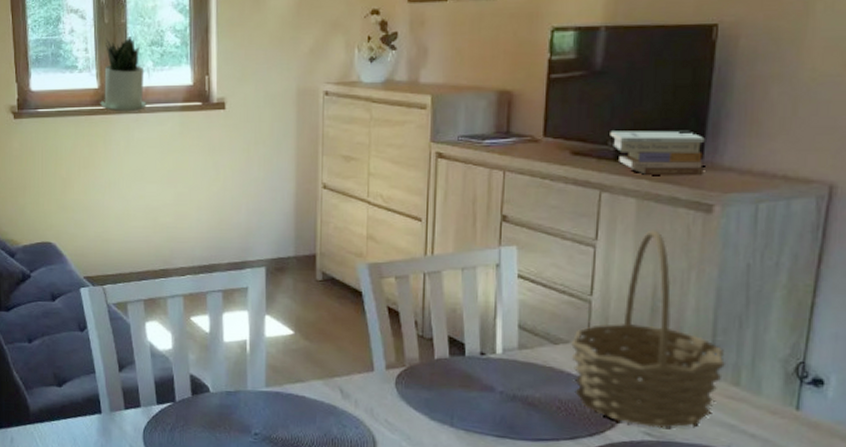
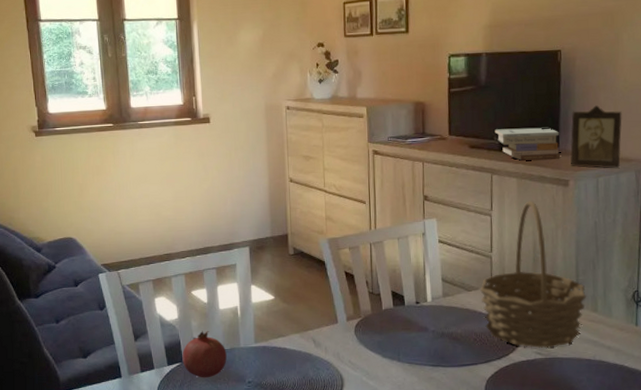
planter: present [100,36,147,112] -> none [108,67,147,128]
fruit: none [175,365,230,424] -> present [182,330,227,378]
photo frame: none [719,103,804,191] -> present [570,105,622,168]

